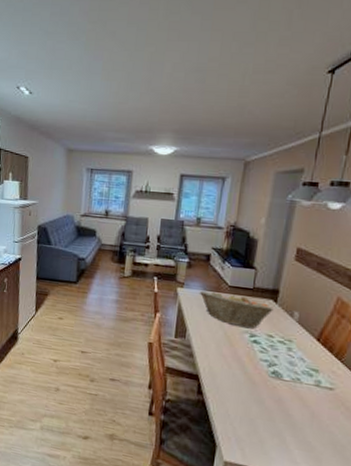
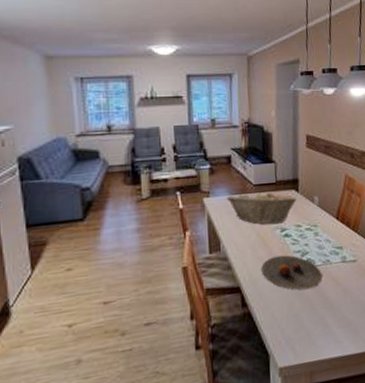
plate: none [222,357,289,401] -> present [261,255,322,290]

